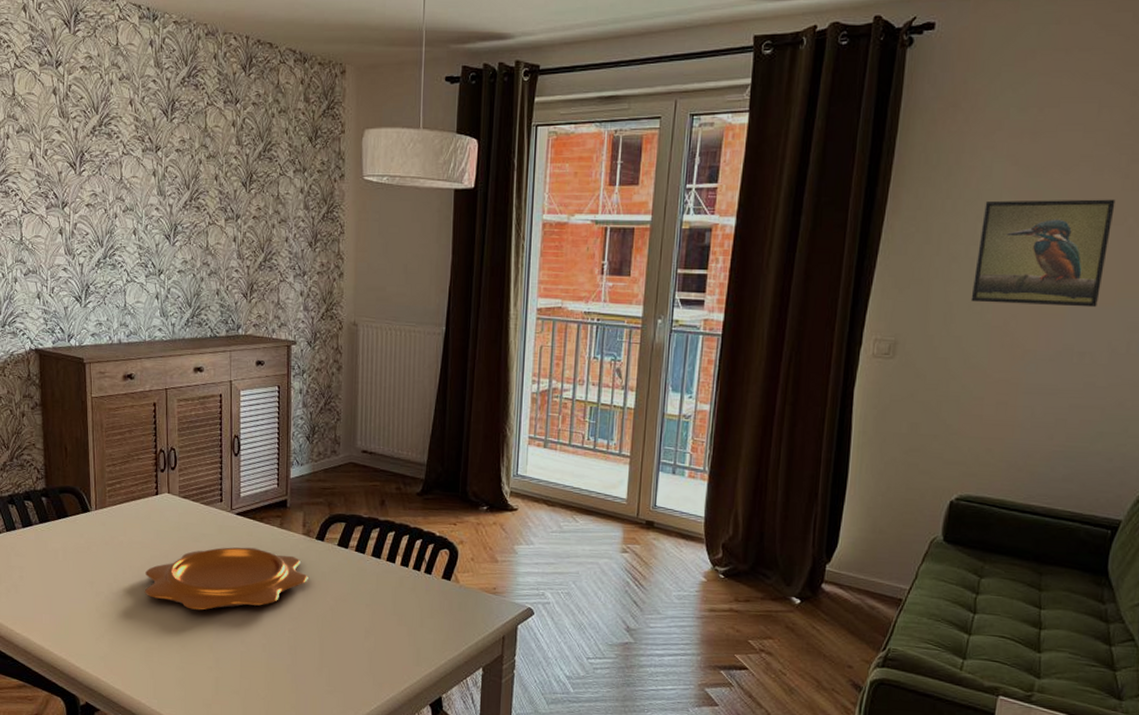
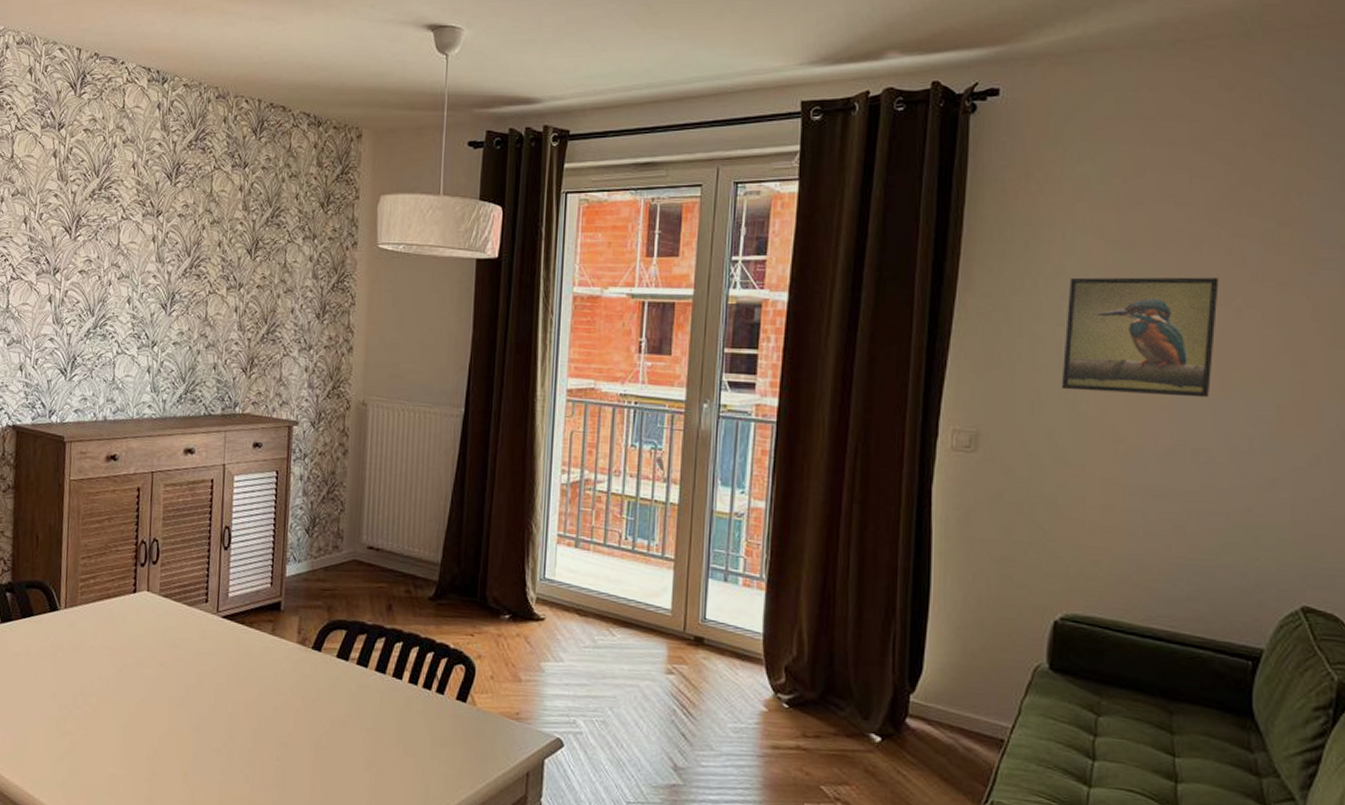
decorative bowl: present [144,547,308,610] -> none [113,656,302,731]

